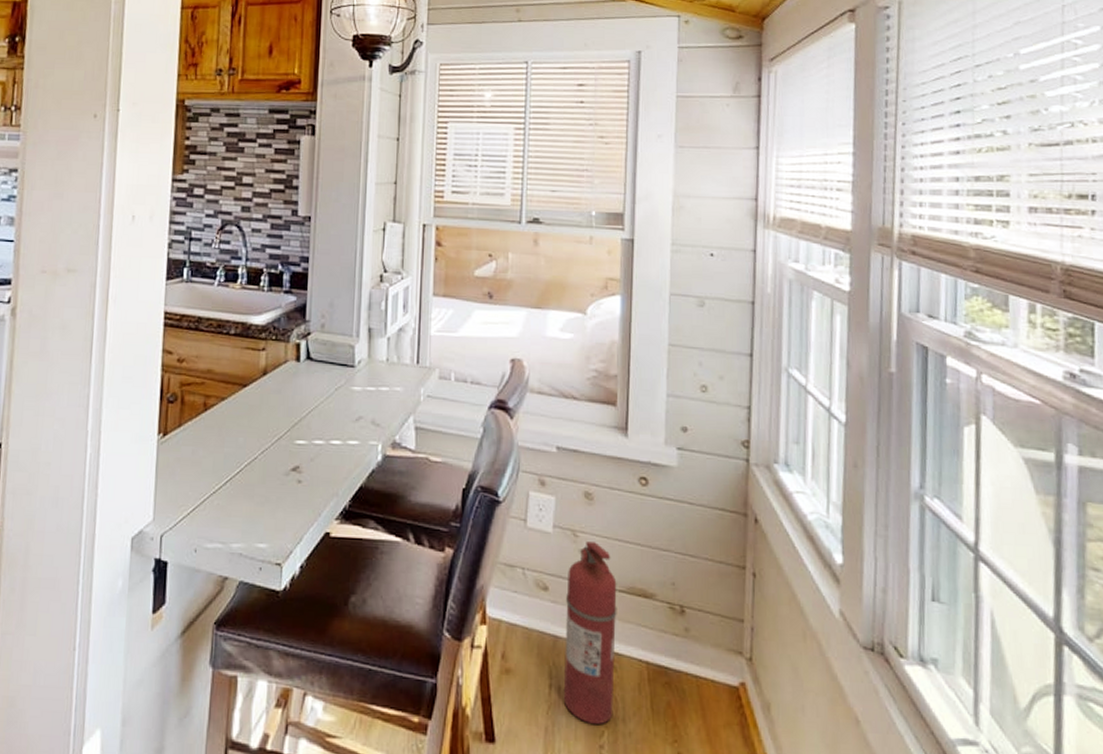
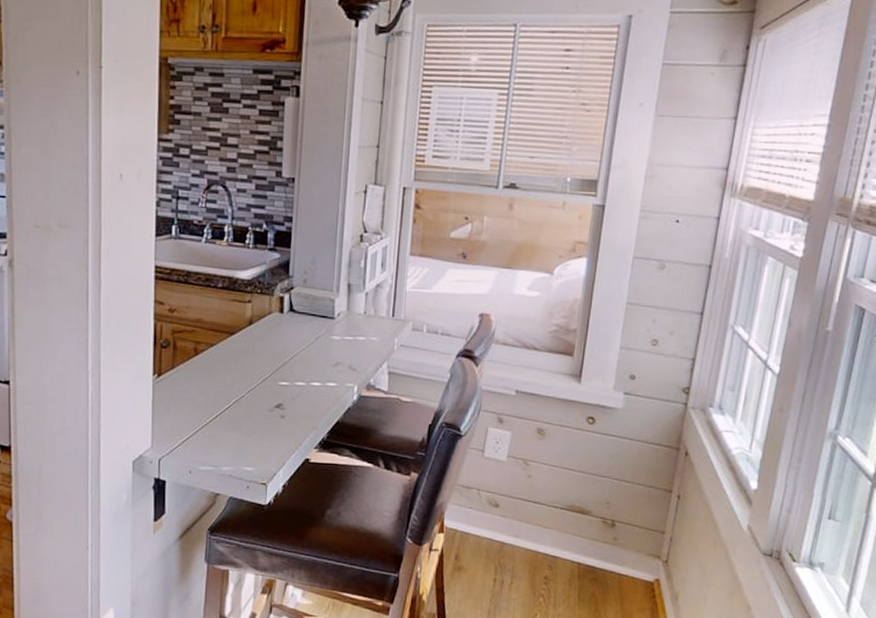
fire extinguisher: present [563,542,617,725] -> none [505,469,559,609]

